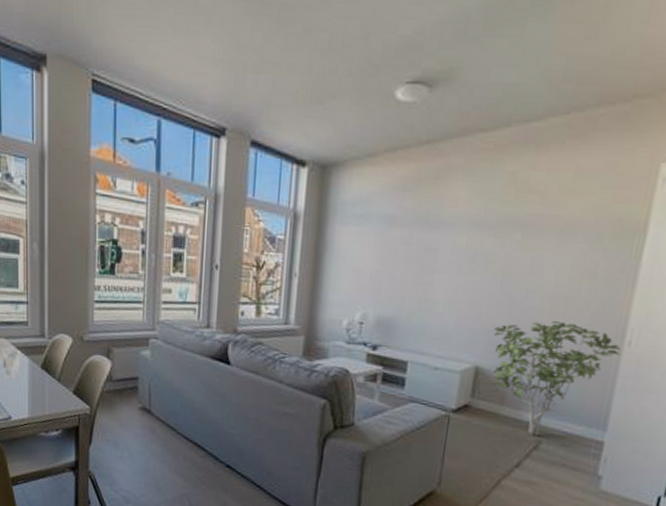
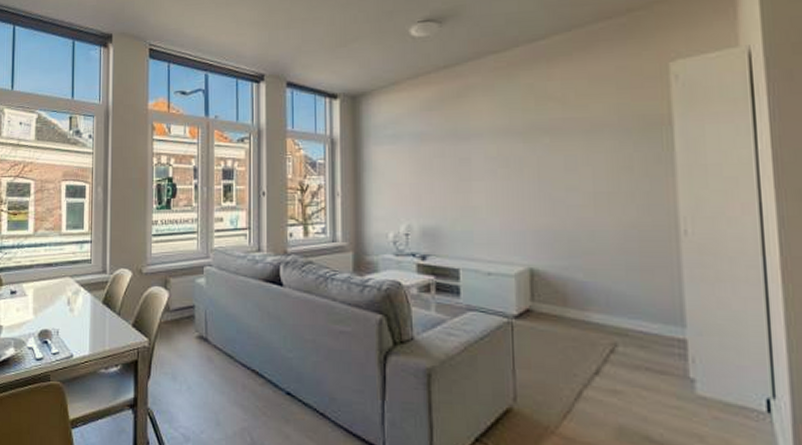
shrub: present [492,320,621,435] -> none [541,215,679,337]

